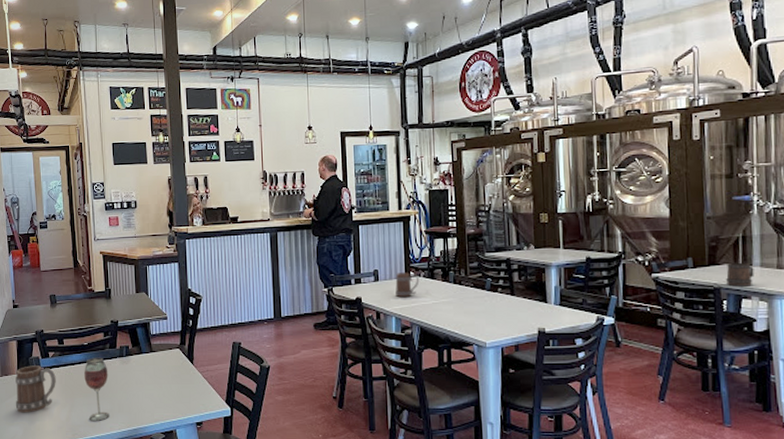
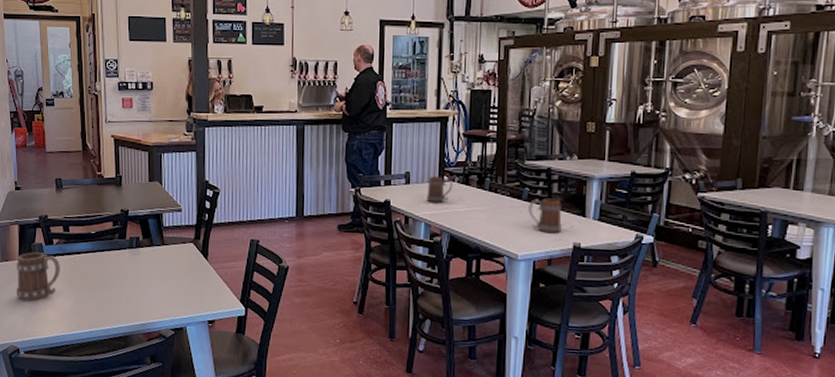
wineglass: present [84,357,109,421] -> none [91,247,117,314]
beer mug: none [492,287,525,321] -> present [528,198,562,234]
beer mug: present [726,262,754,287] -> none [774,186,805,212]

